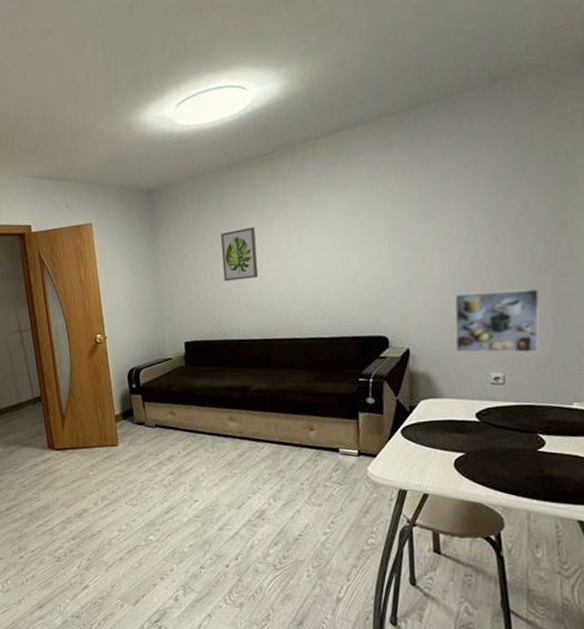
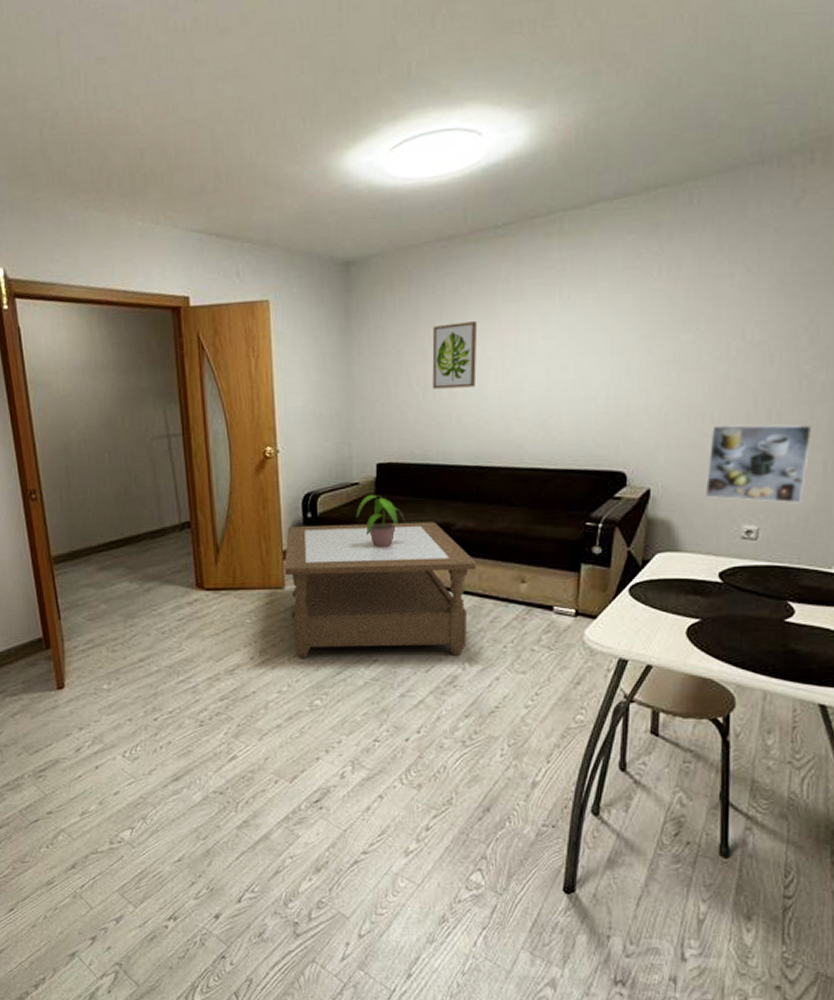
coffee table: none [117,385,273,501] -> present [285,521,477,658]
potted plant: none [171,366,211,409] -> present [356,494,406,548]

